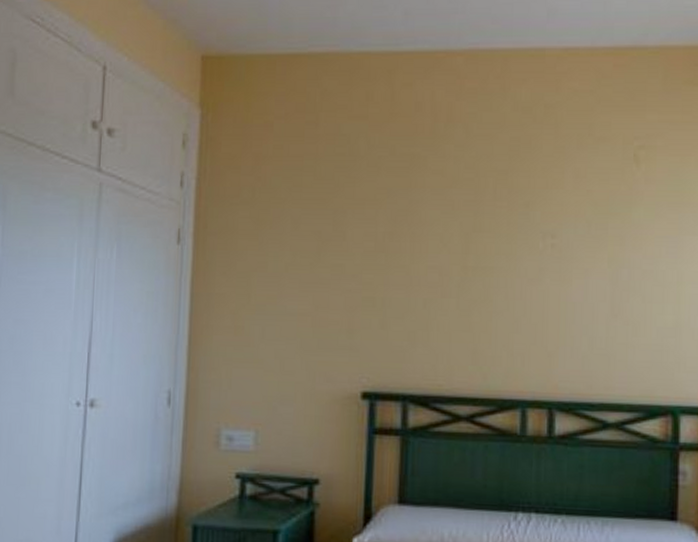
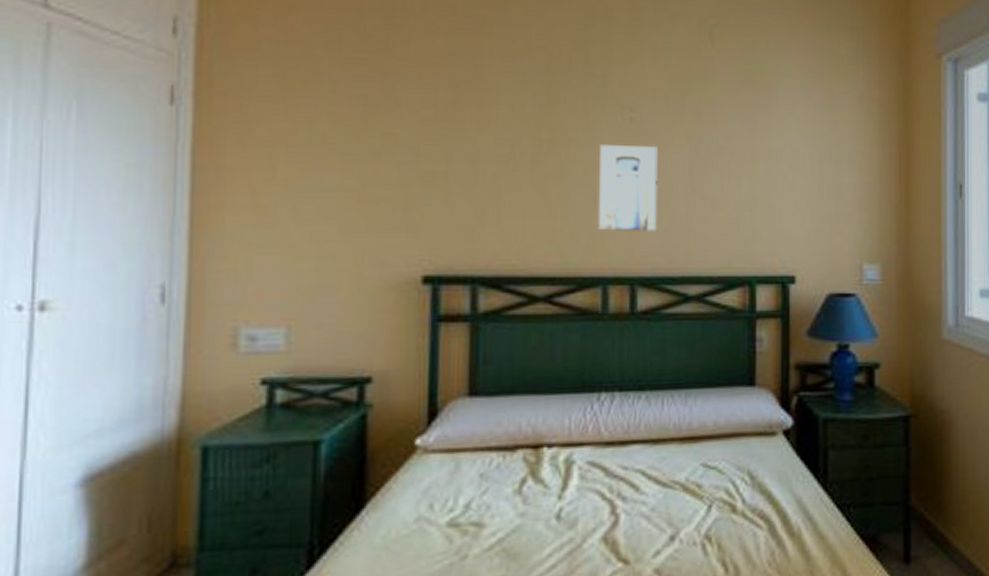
wall art: none [518,271,578,357] -> present [598,145,658,231]

